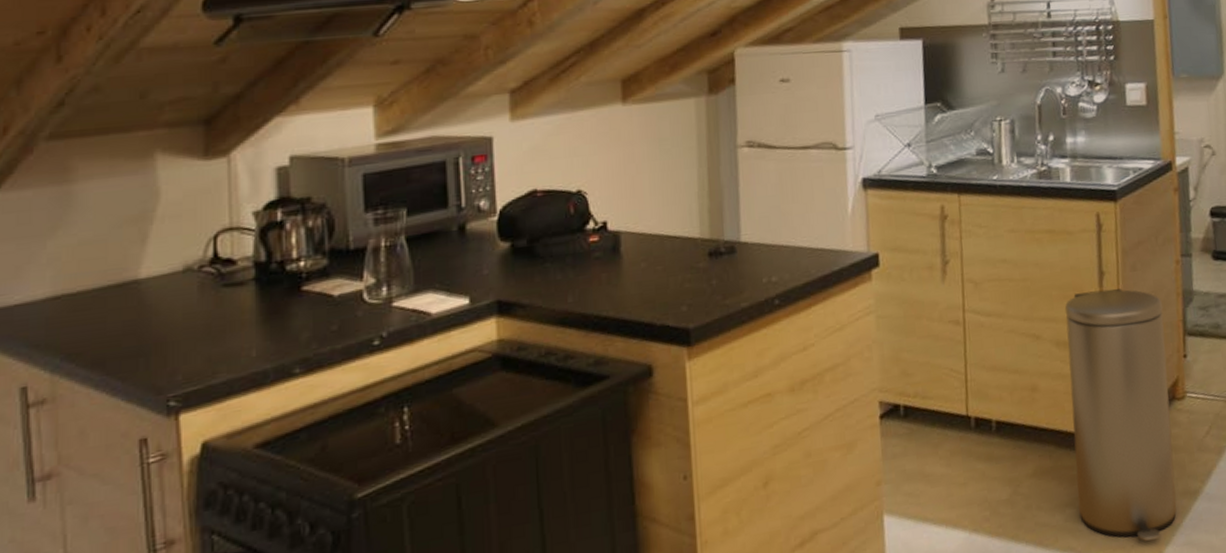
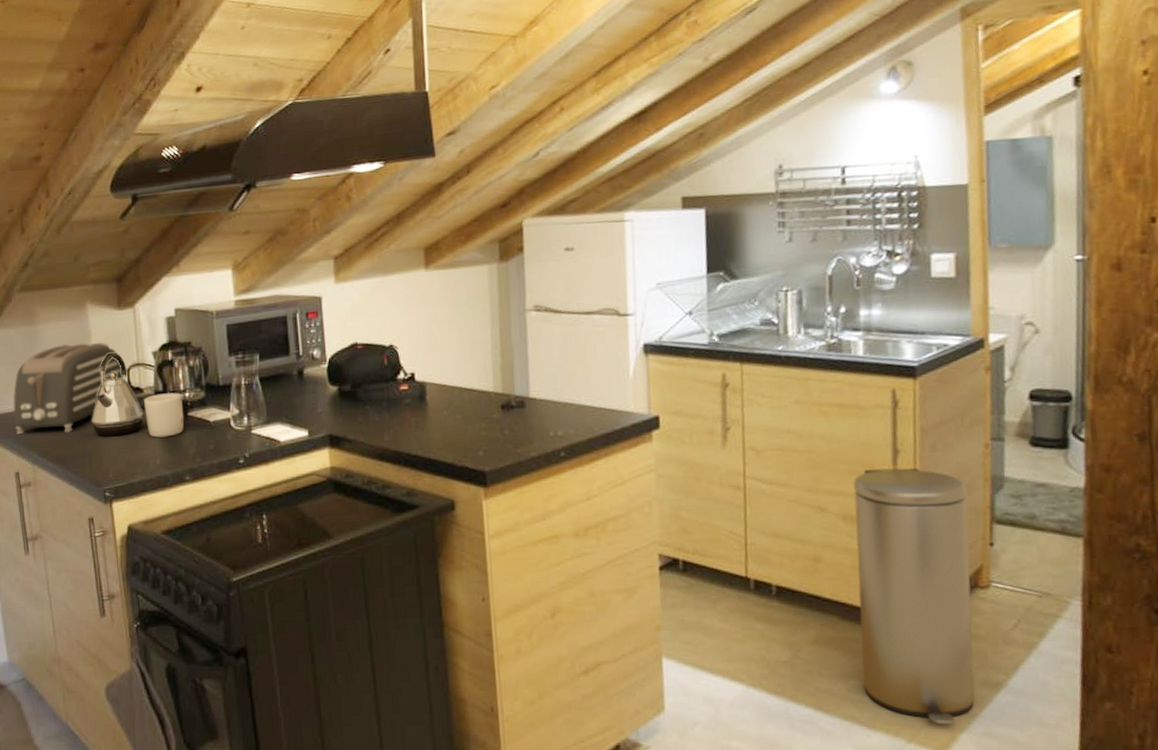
toaster: none [23,202,208,334] -> present [13,342,124,434]
kettle: none [152,214,237,327] -> present [91,352,145,437]
mug: none [237,262,296,323] -> present [144,392,185,438]

